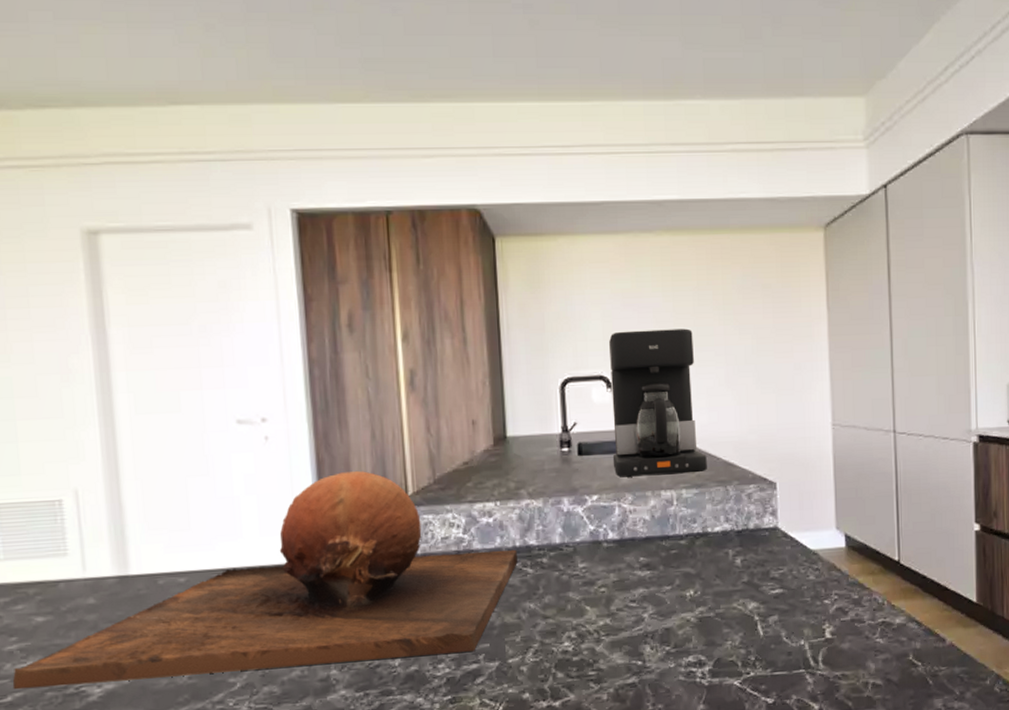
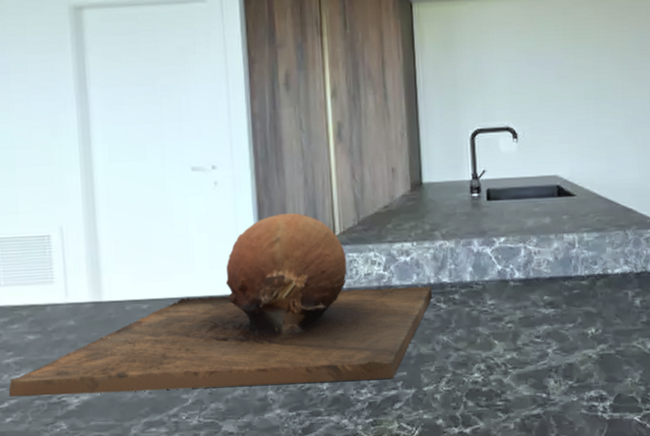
coffee maker: present [609,328,707,477] -> none [515,83,607,221]

